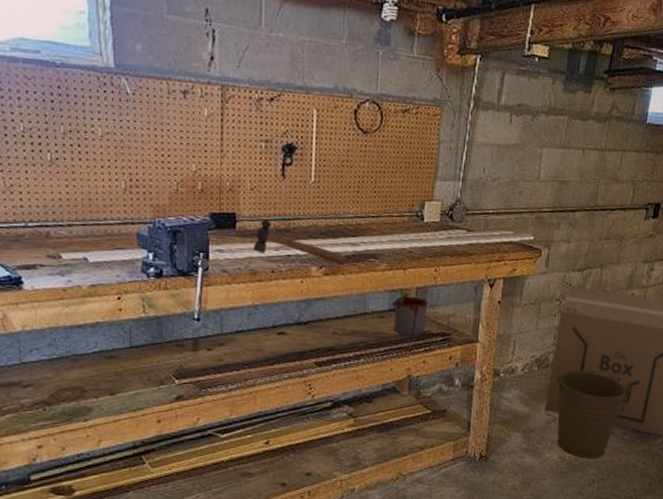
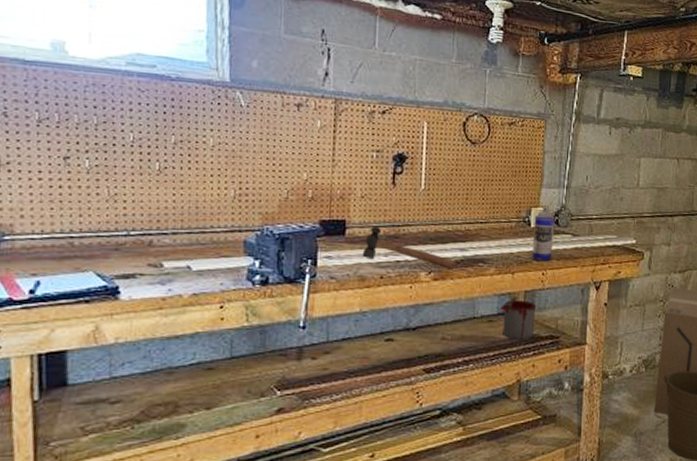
spray can: none [424,201,449,258] -> present [532,207,555,262]

